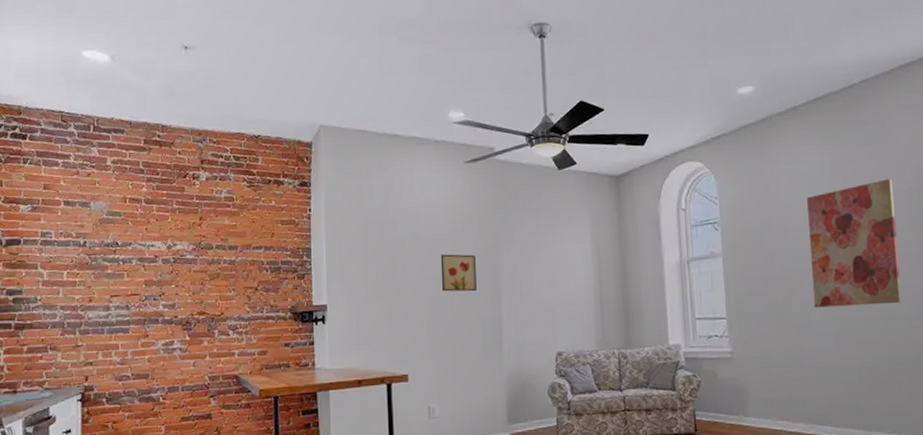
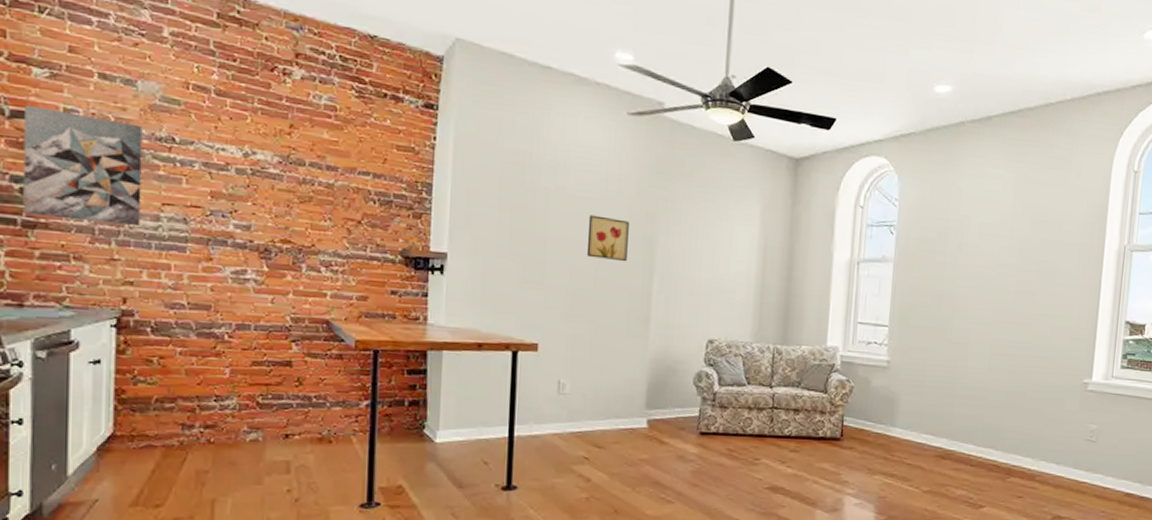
wall art: none [15,234,96,319] -> present [23,104,143,227]
wall art: present [807,179,902,308] -> none [975,207,1069,333]

